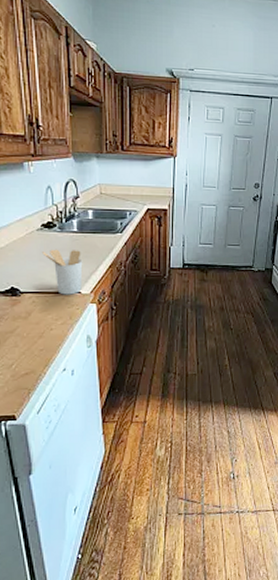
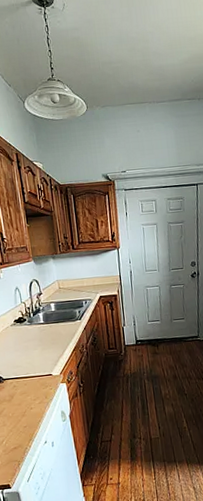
utensil holder: present [42,249,83,295] -> none [17,338,53,378]

